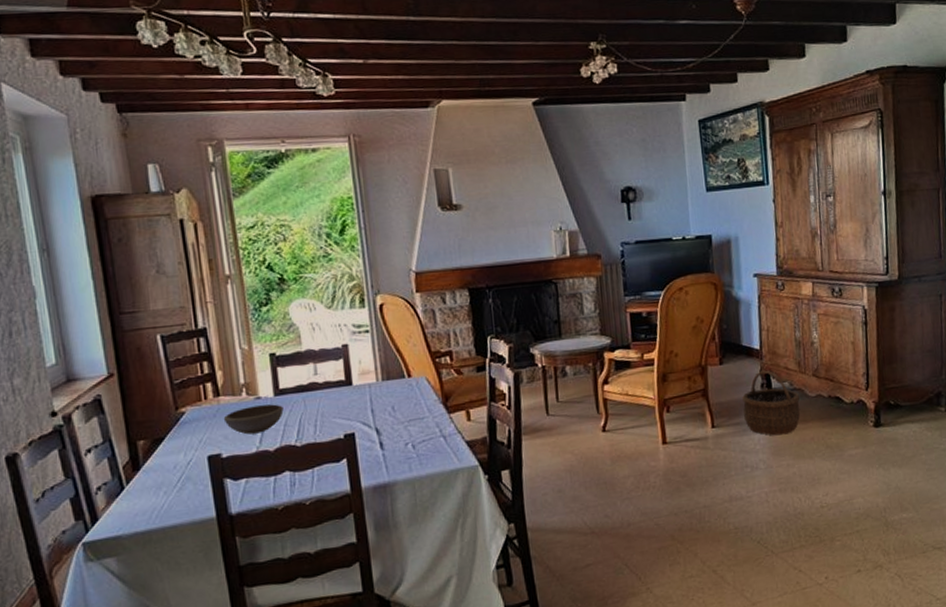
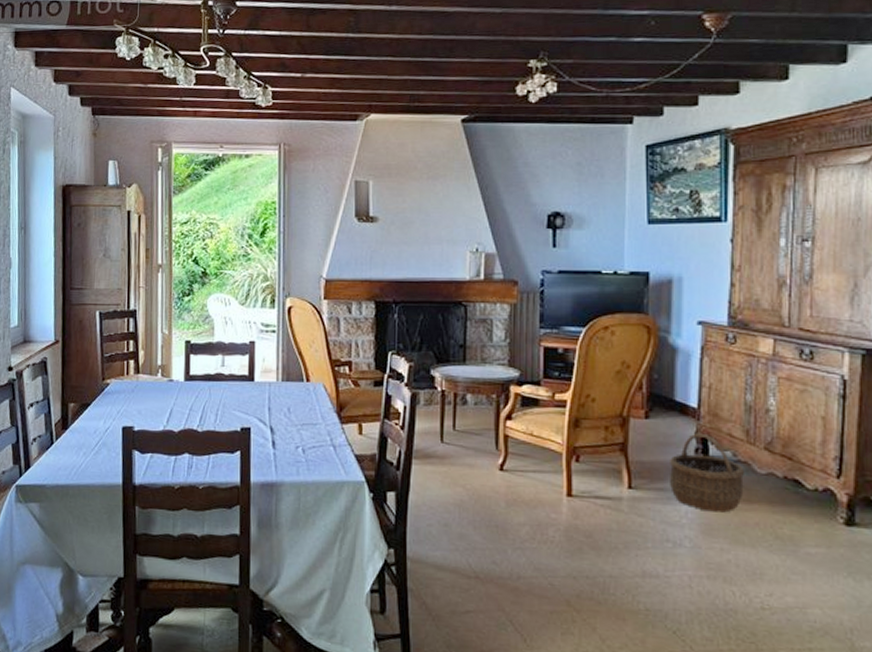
bowl: present [223,404,284,435] -> none [139,387,191,413]

